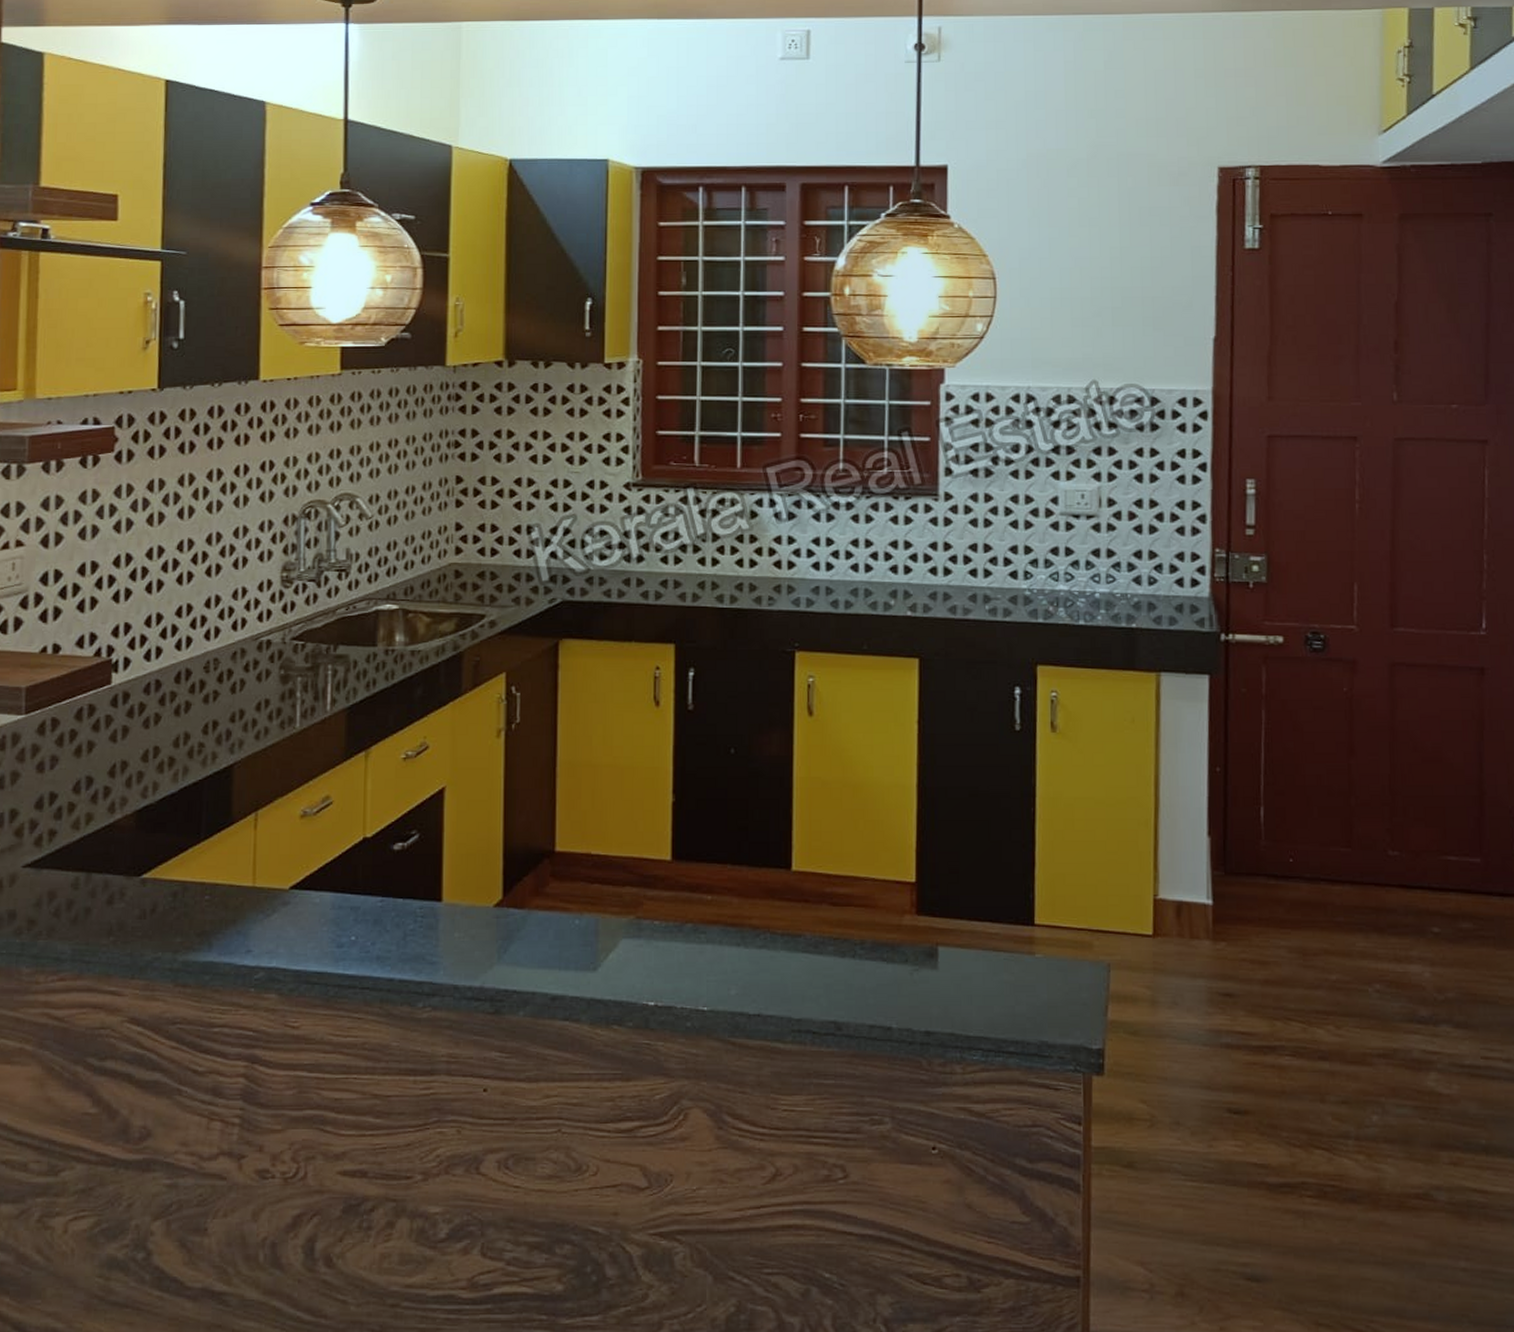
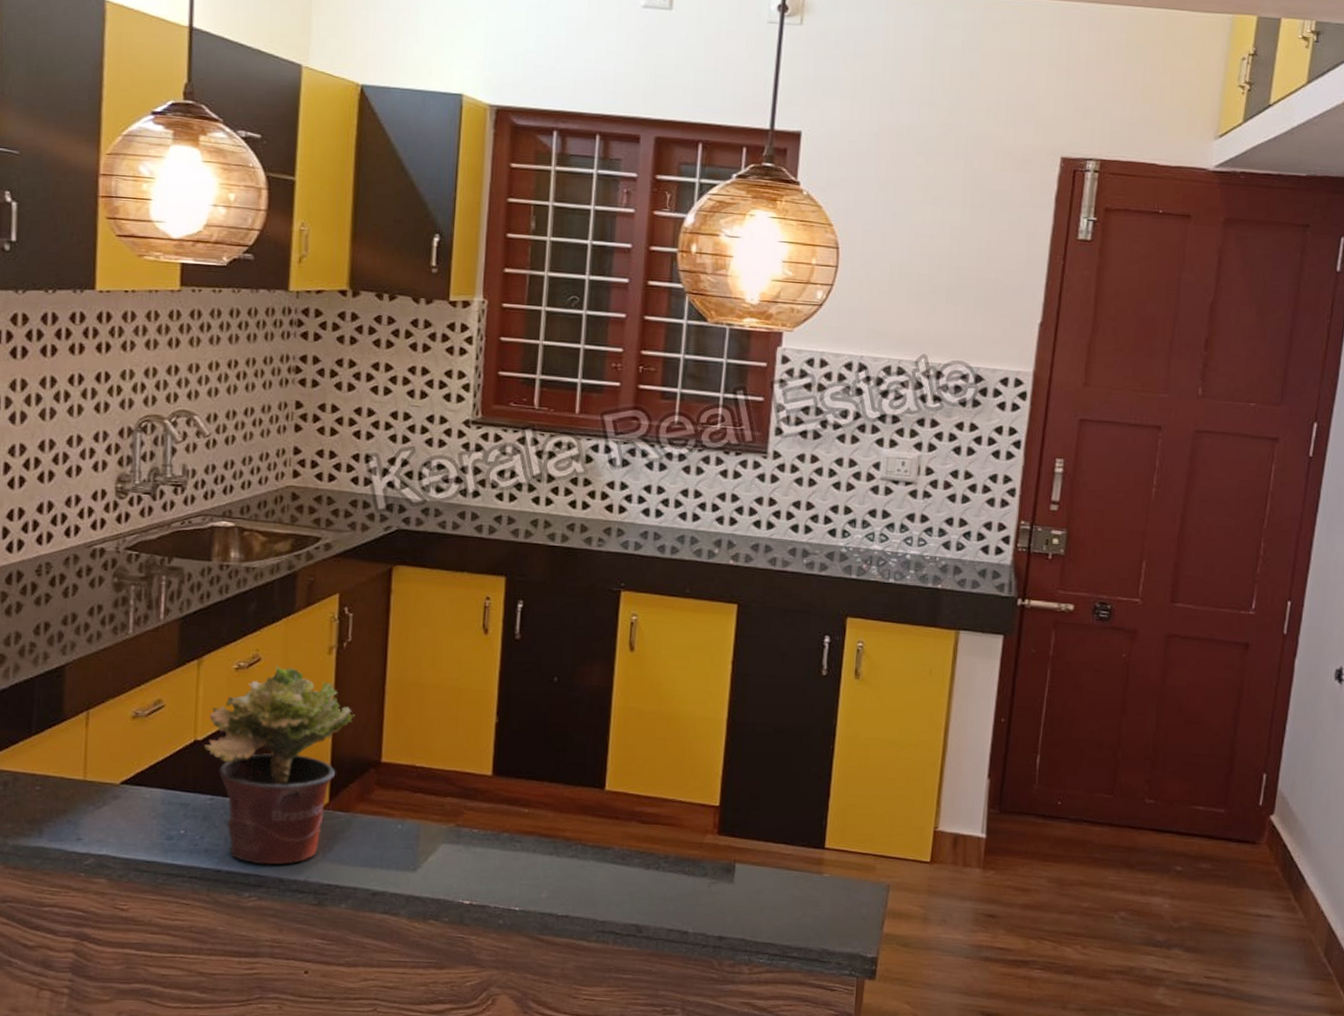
potted plant: none [374,752,527,971] -> present [204,665,355,865]

